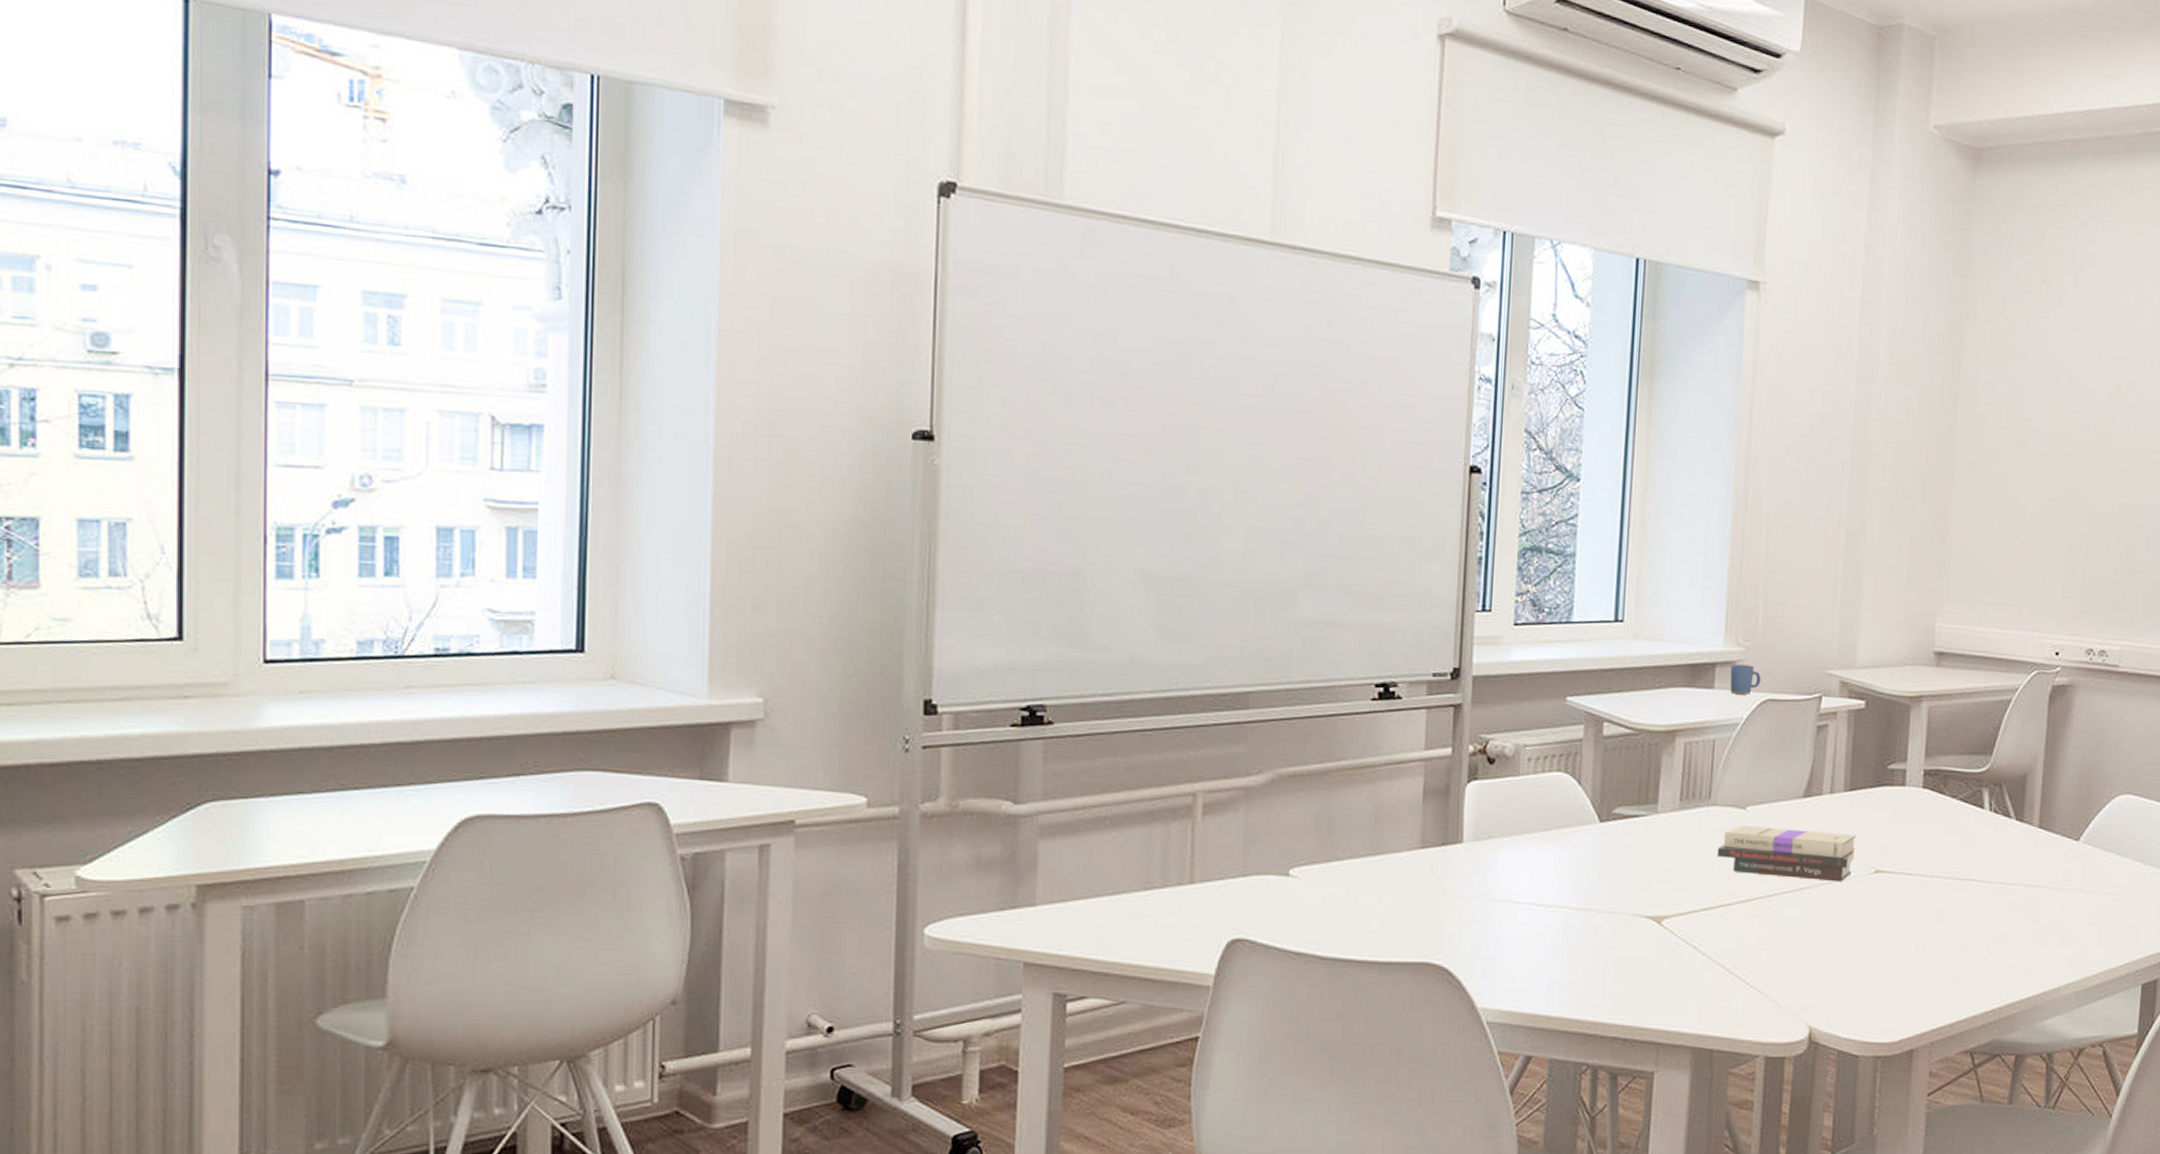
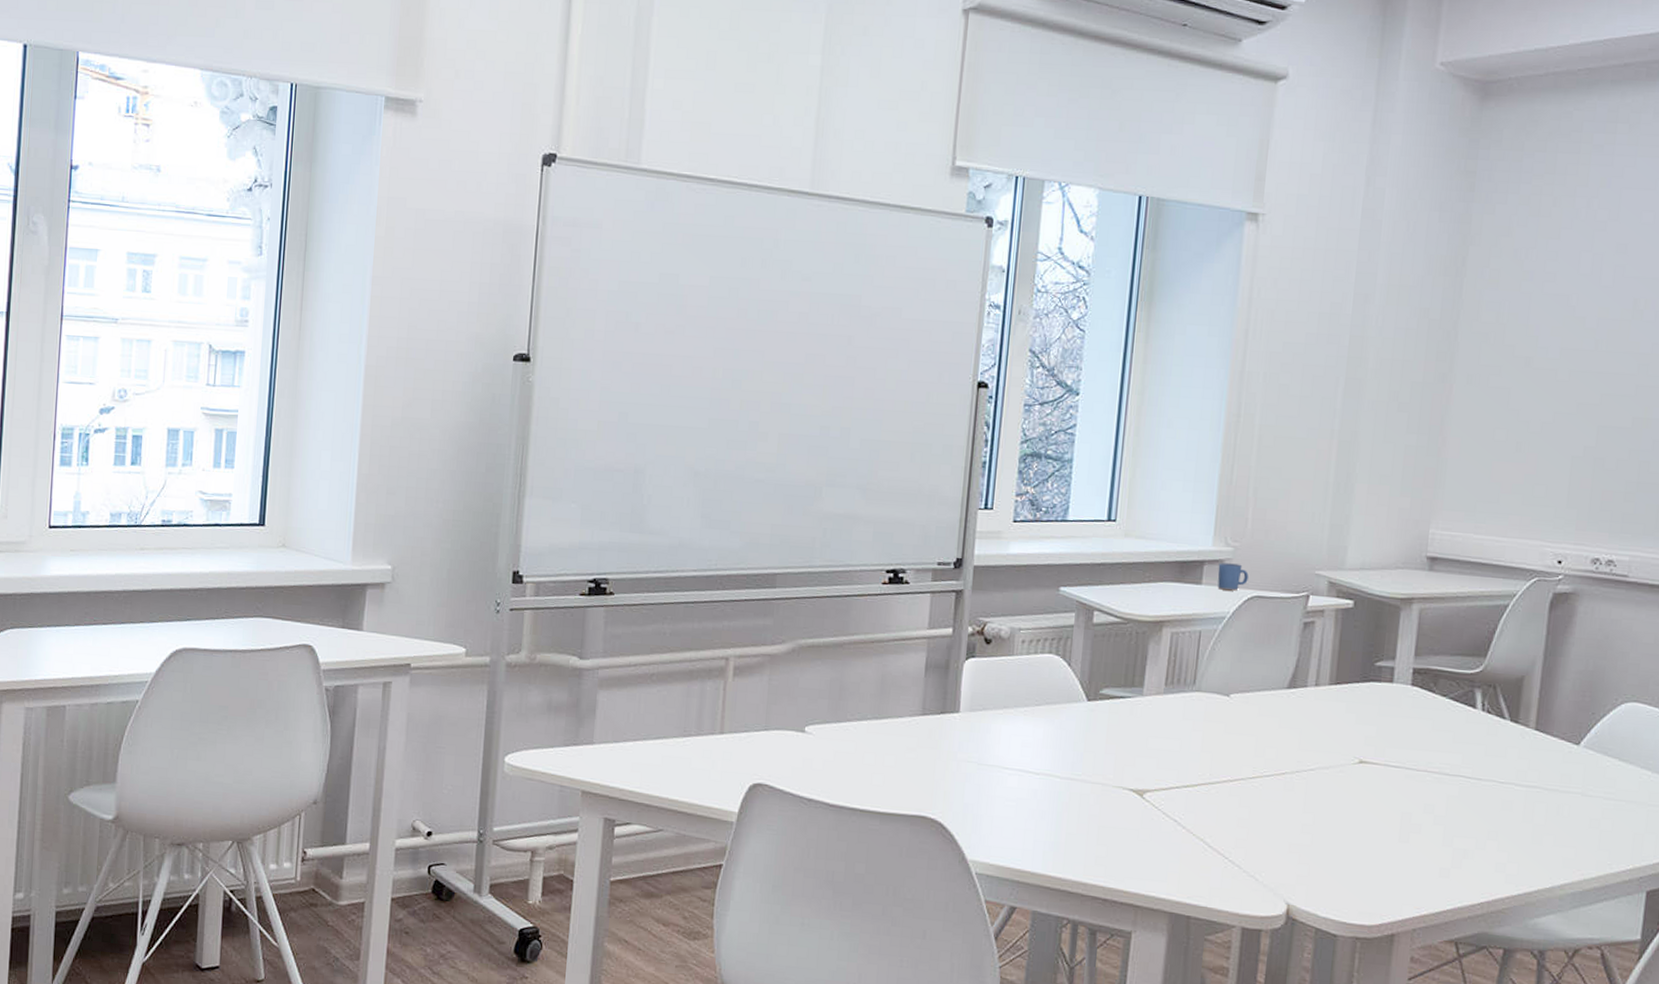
books: present [1717,825,1857,882] -> none [1199,711,1341,770]

